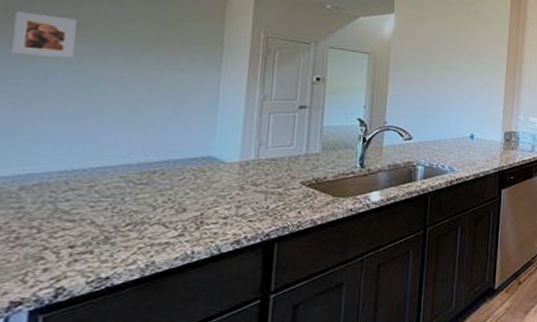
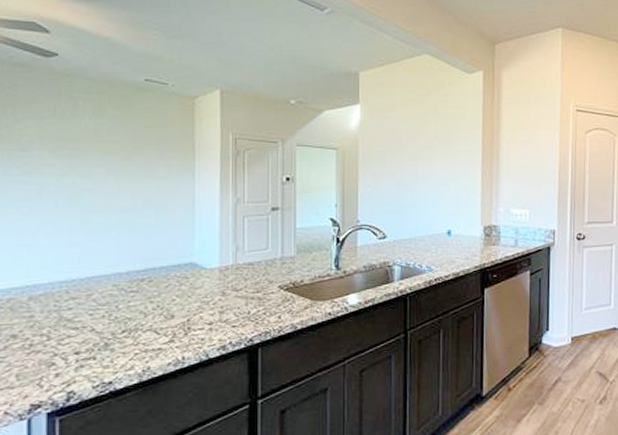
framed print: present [11,11,77,57] -> none [9,129,63,171]

